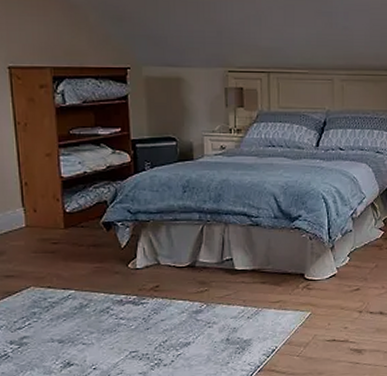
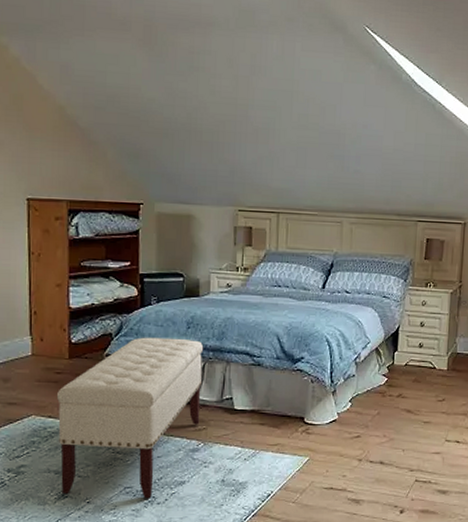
bench: none [55,202,202,362] -> present [57,337,203,499]

